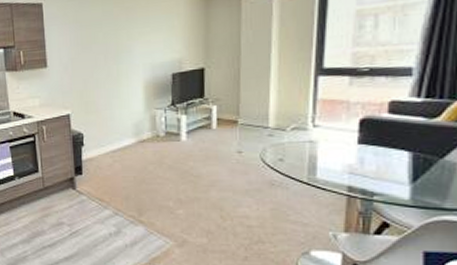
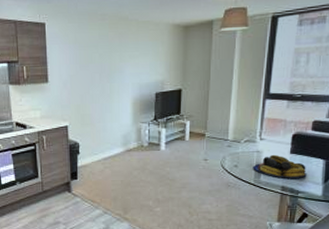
fruit bowl: none [305,145,385,177] -> present [253,154,307,179]

